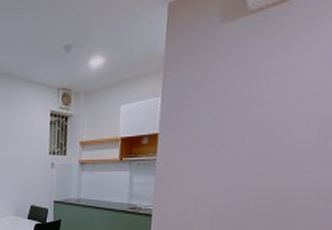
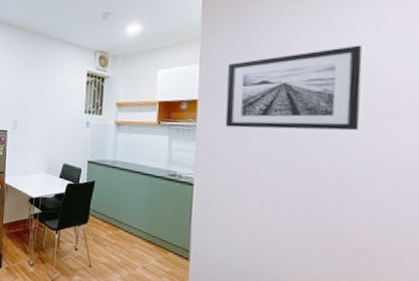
wall art: none [183,67,317,159] -> present [225,45,363,131]

